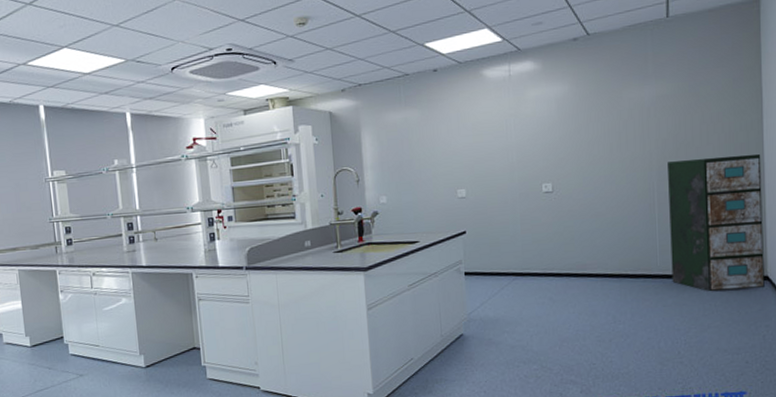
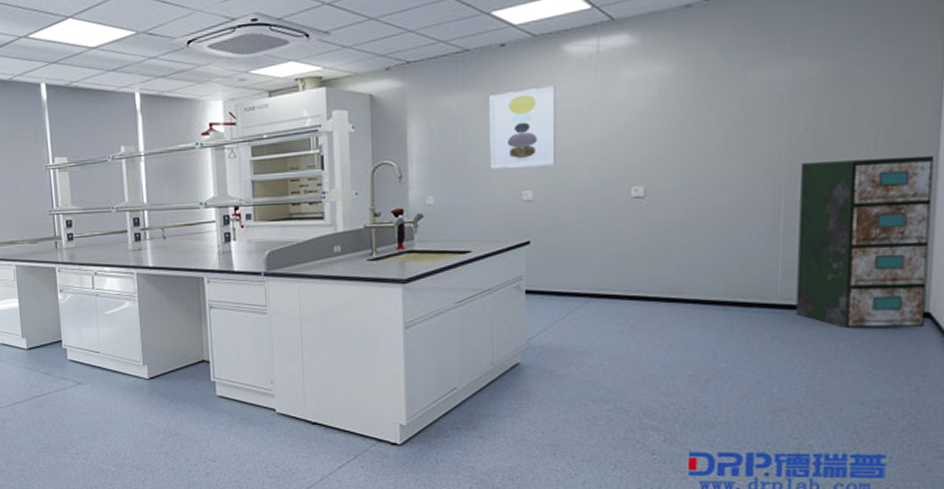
wall art: none [427,103,482,172] -> present [489,86,556,169]

